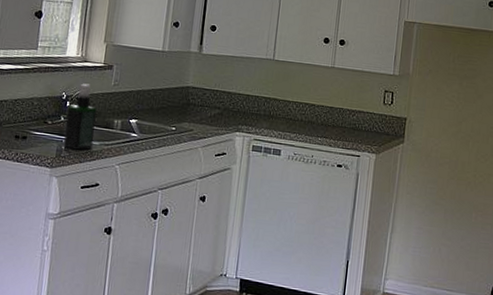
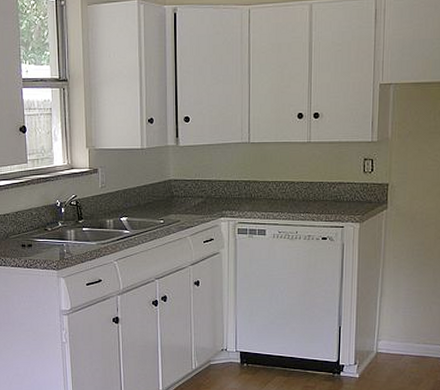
spray bottle: present [63,83,97,150] -> none [63,189,91,251]

